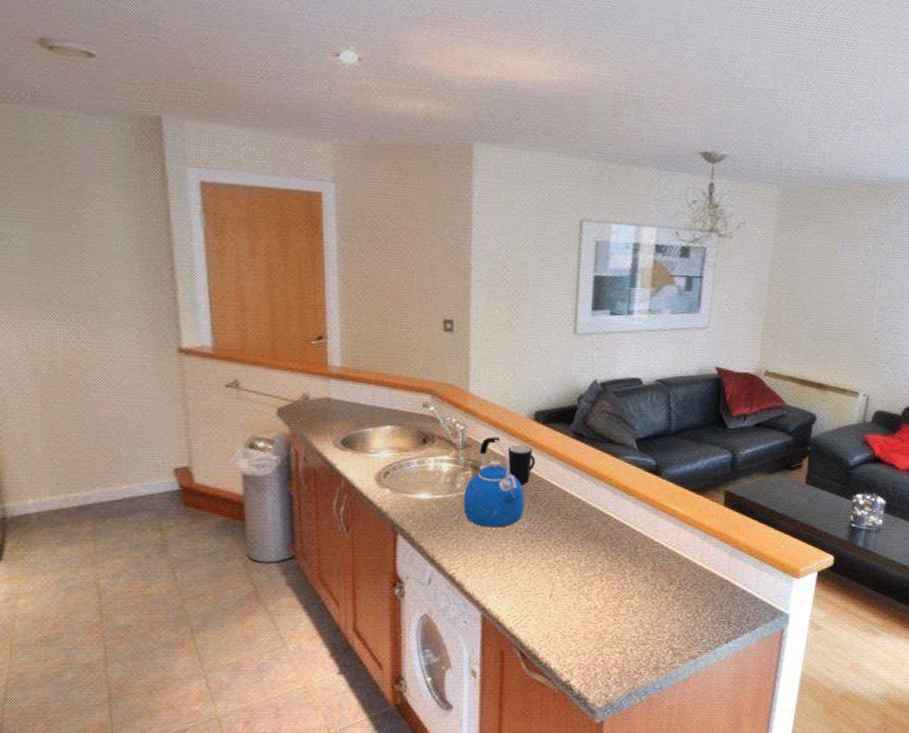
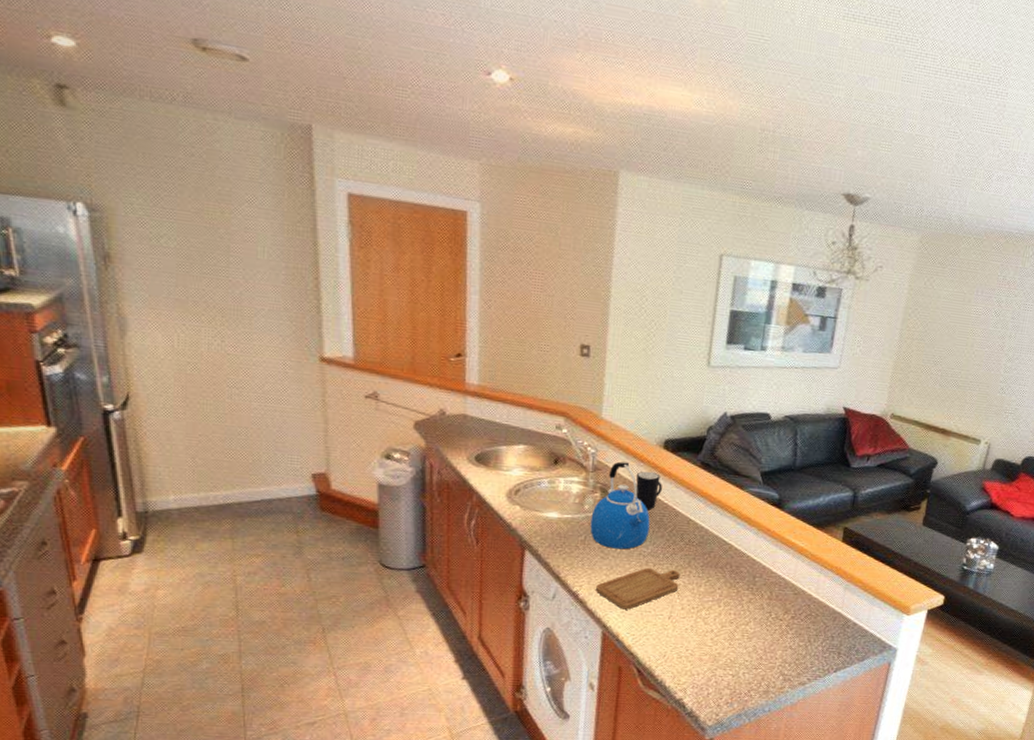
chopping board: none [473,545,559,590] -> present [596,568,680,610]

